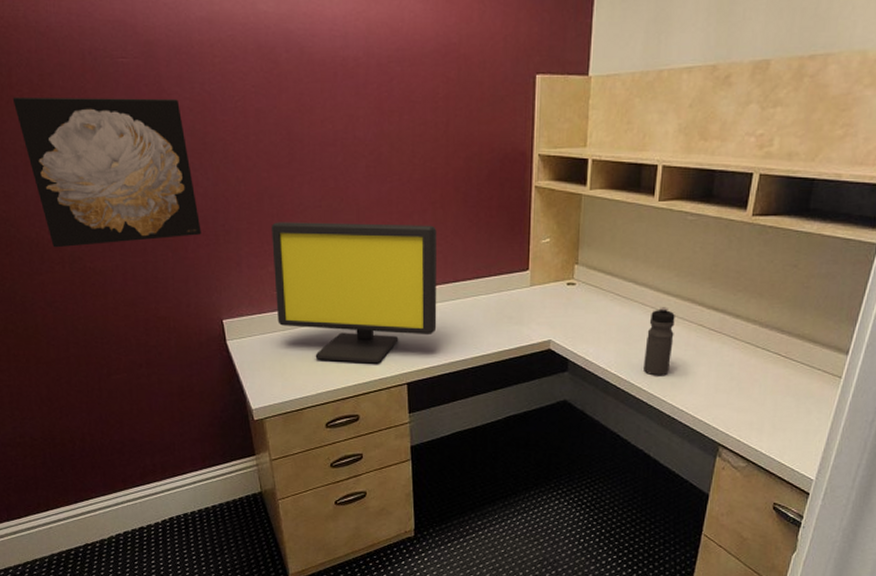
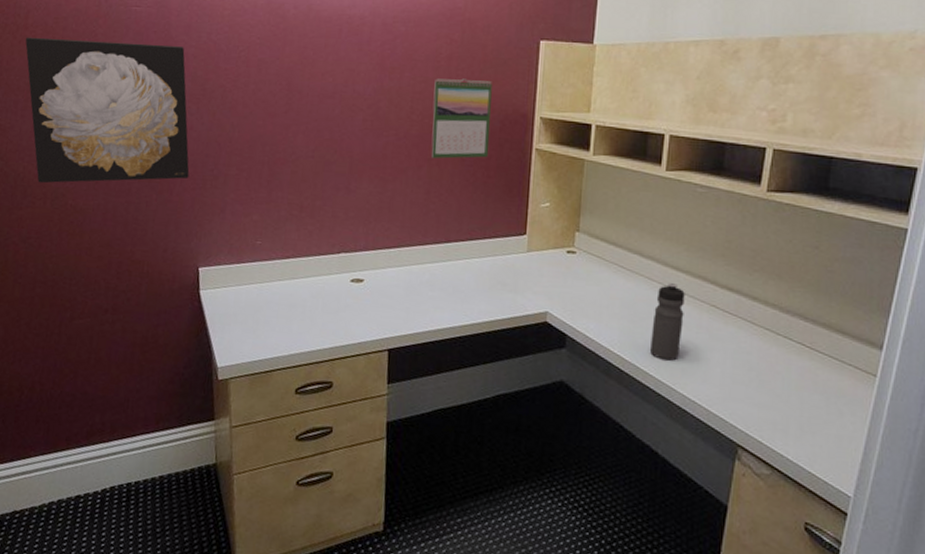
computer monitor: present [271,222,437,364] -> none [256,170,431,326]
calendar: none [433,118,491,201] -> present [431,78,492,159]

